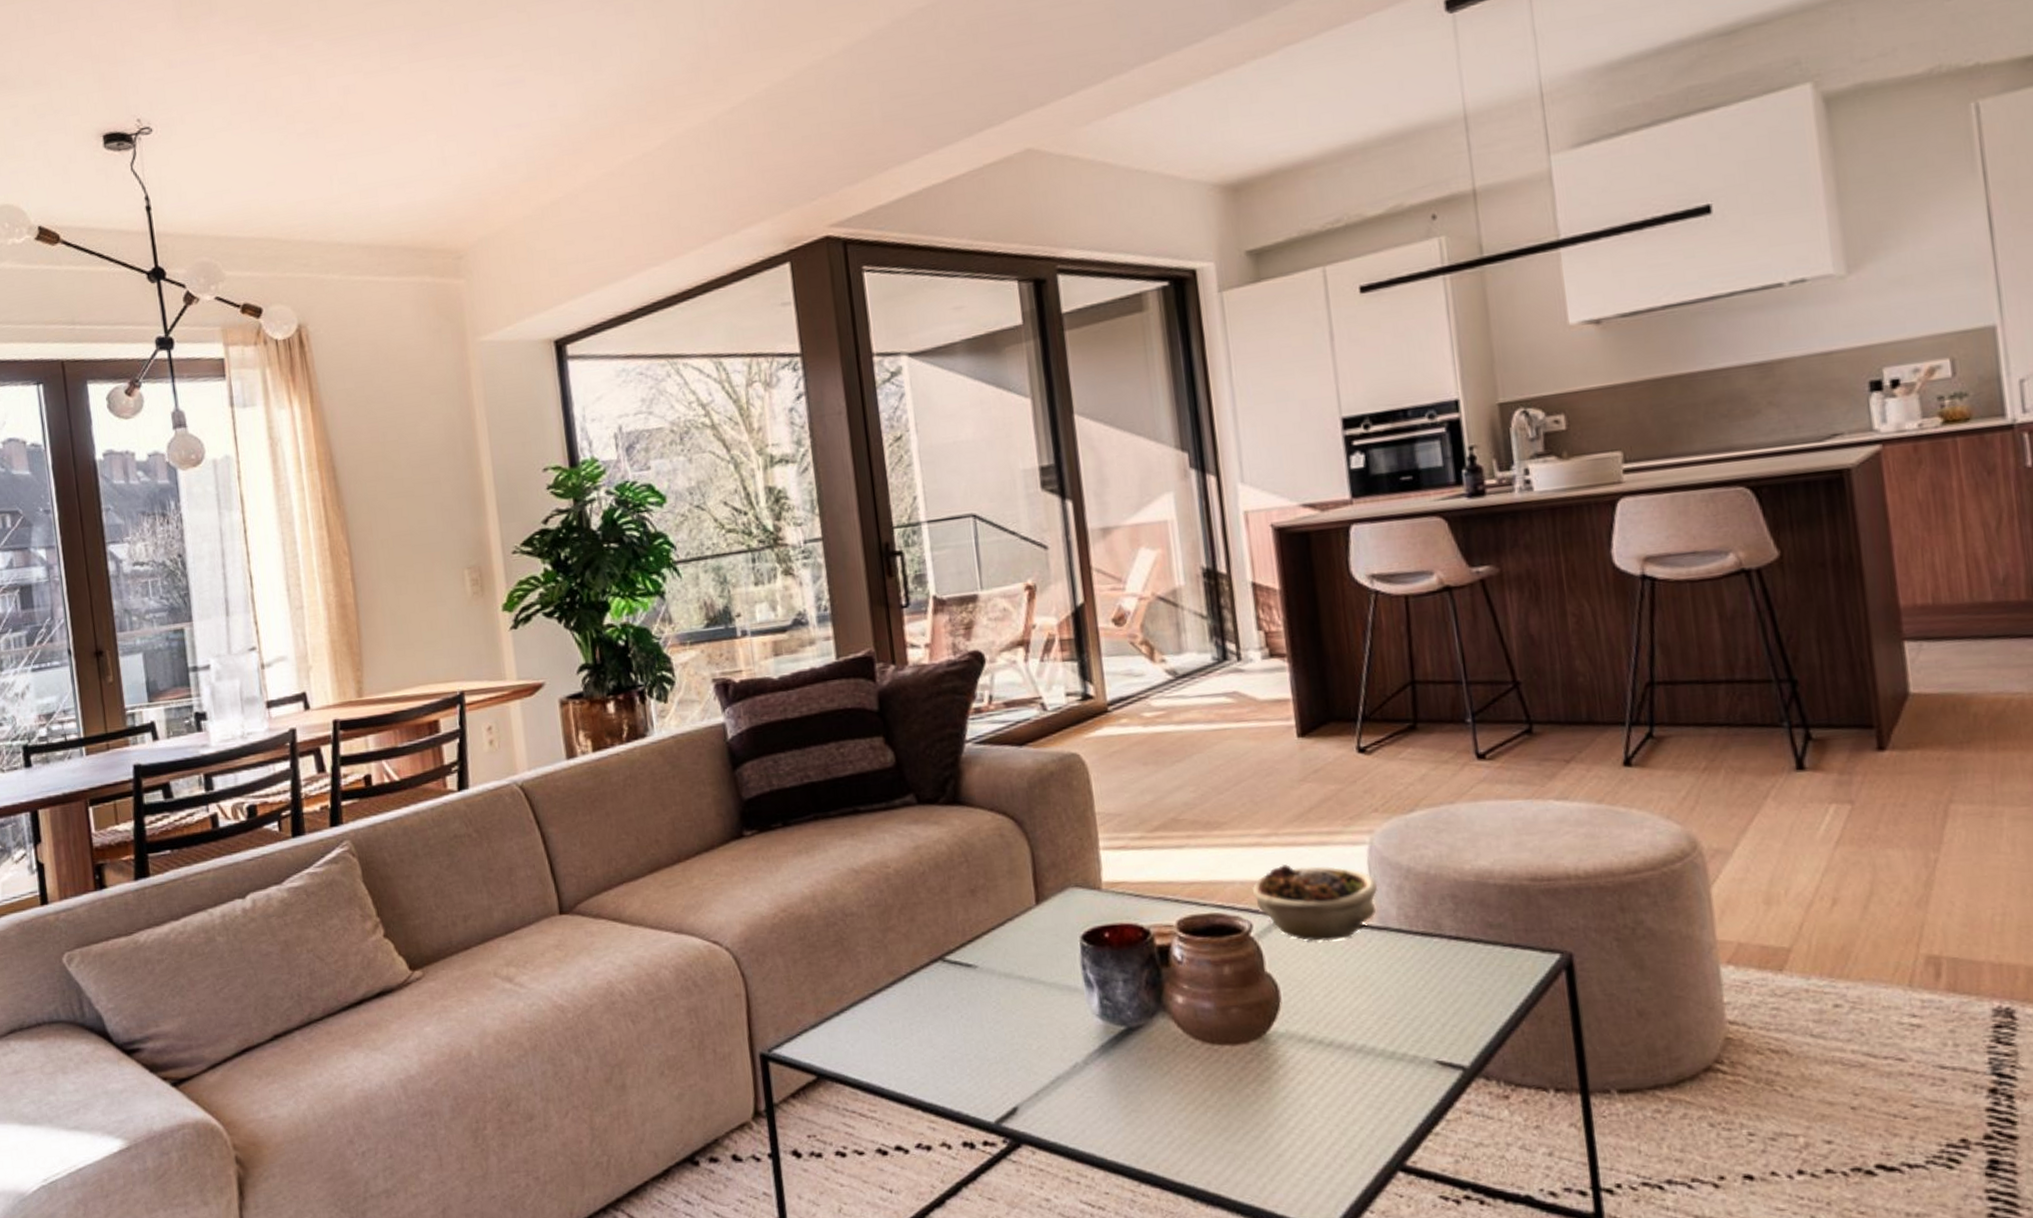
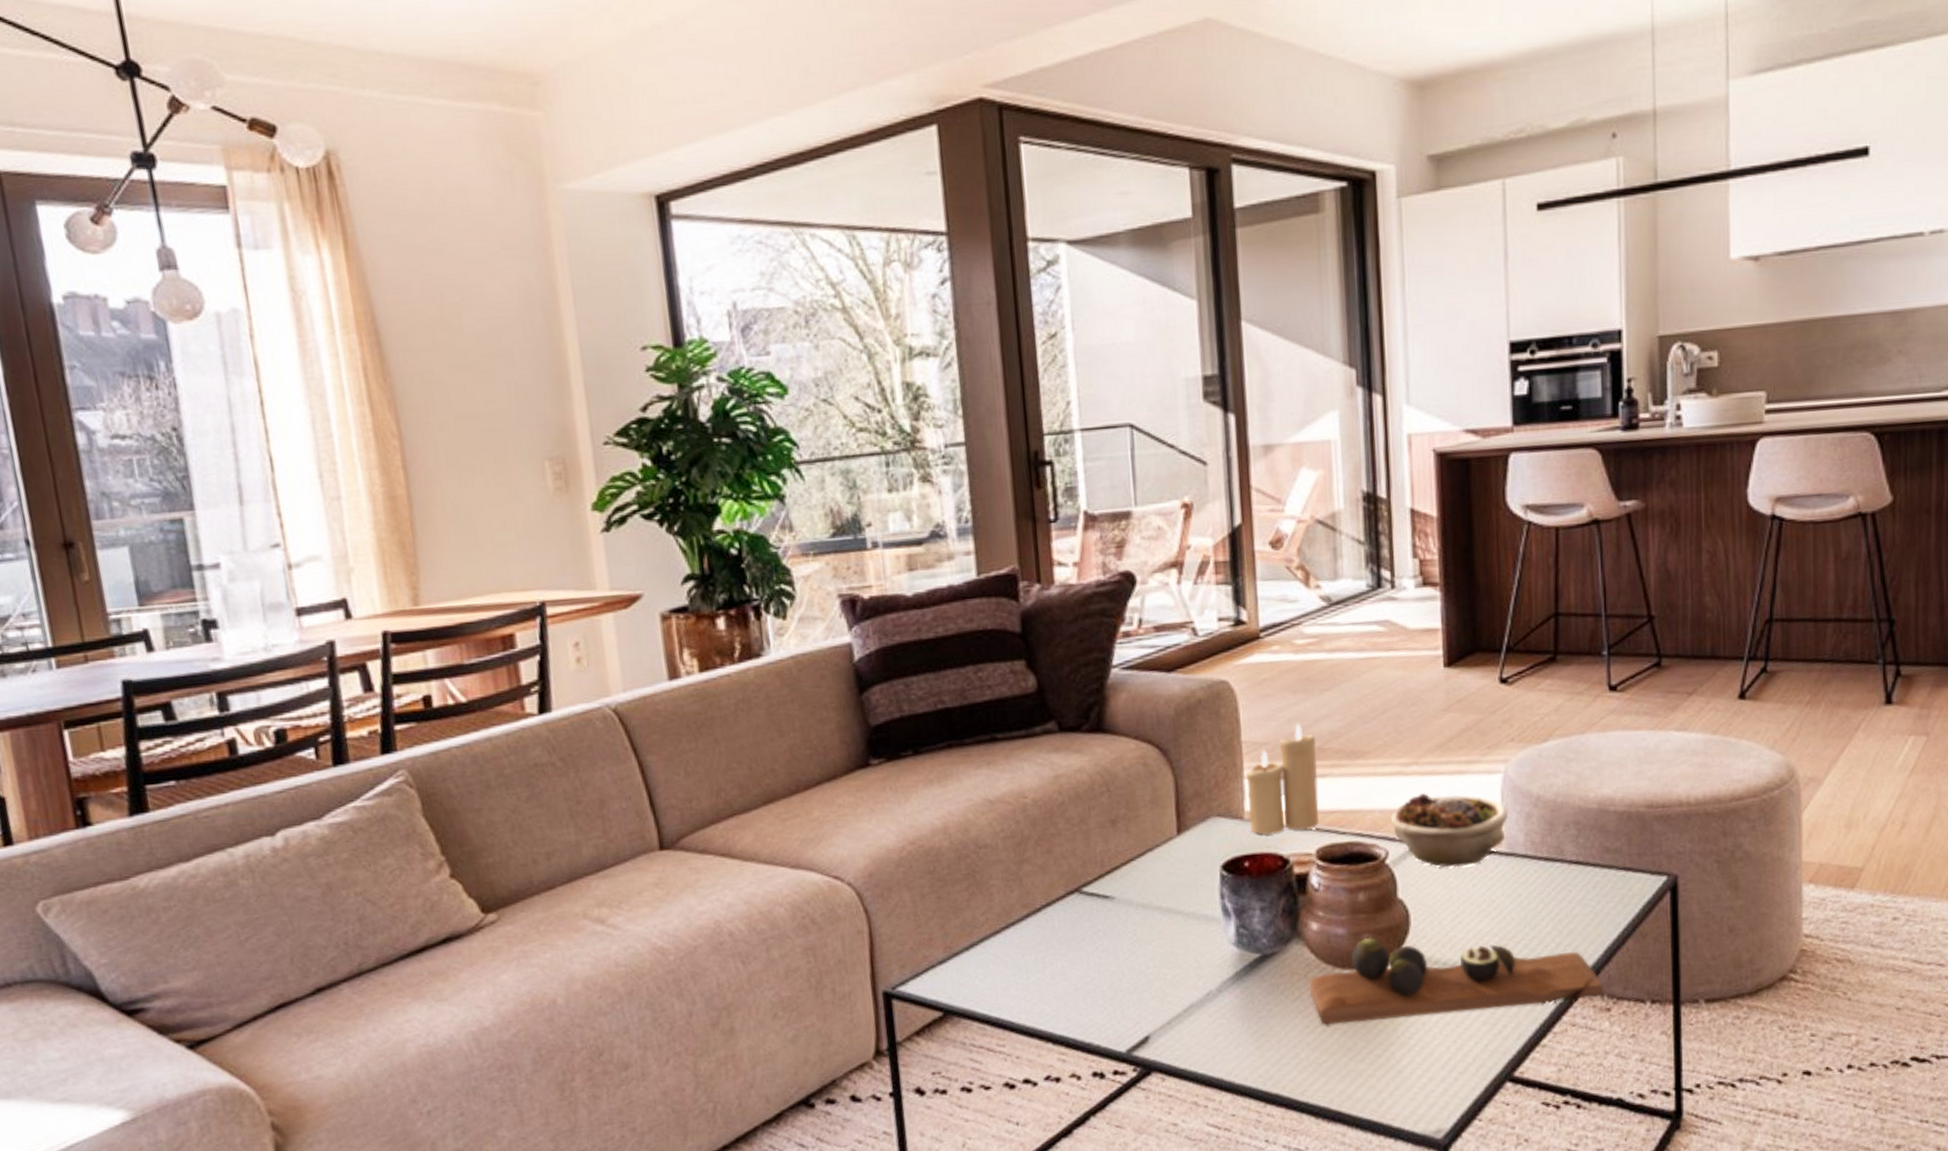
candle: none [1101,794,1178,907] -> present [1246,723,1319,836]
decorative tray: none [1177,1012,1500,1101] -> present [1309,937,1604,1024]

